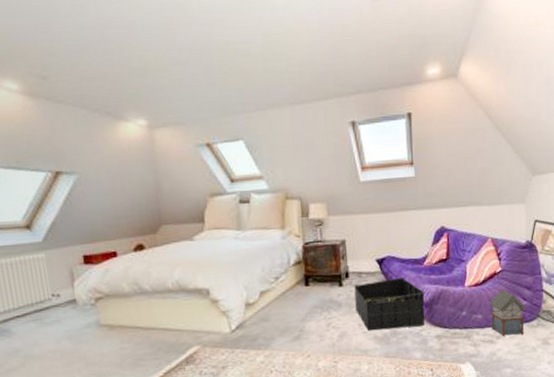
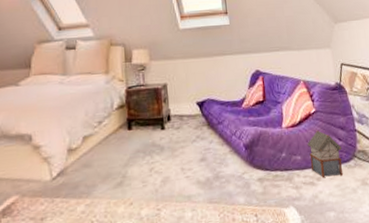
storage bin: present [354,277,425,331] -> none [176,119,246,175]

